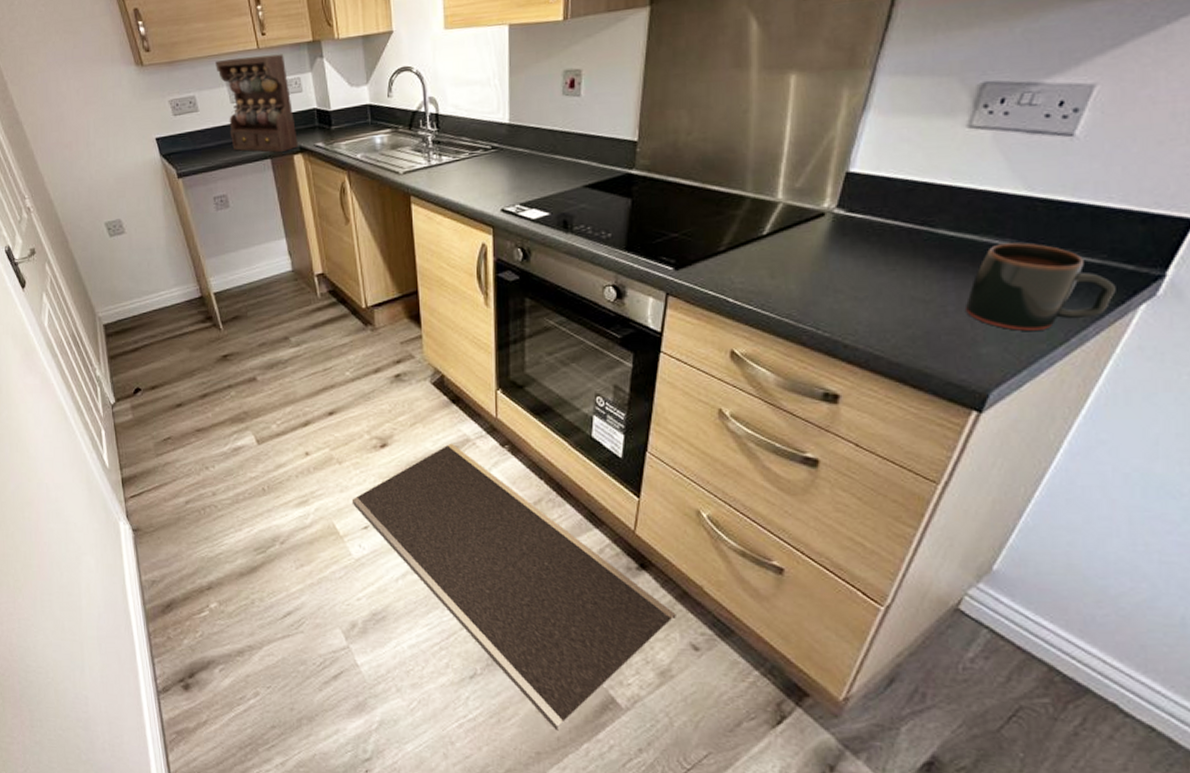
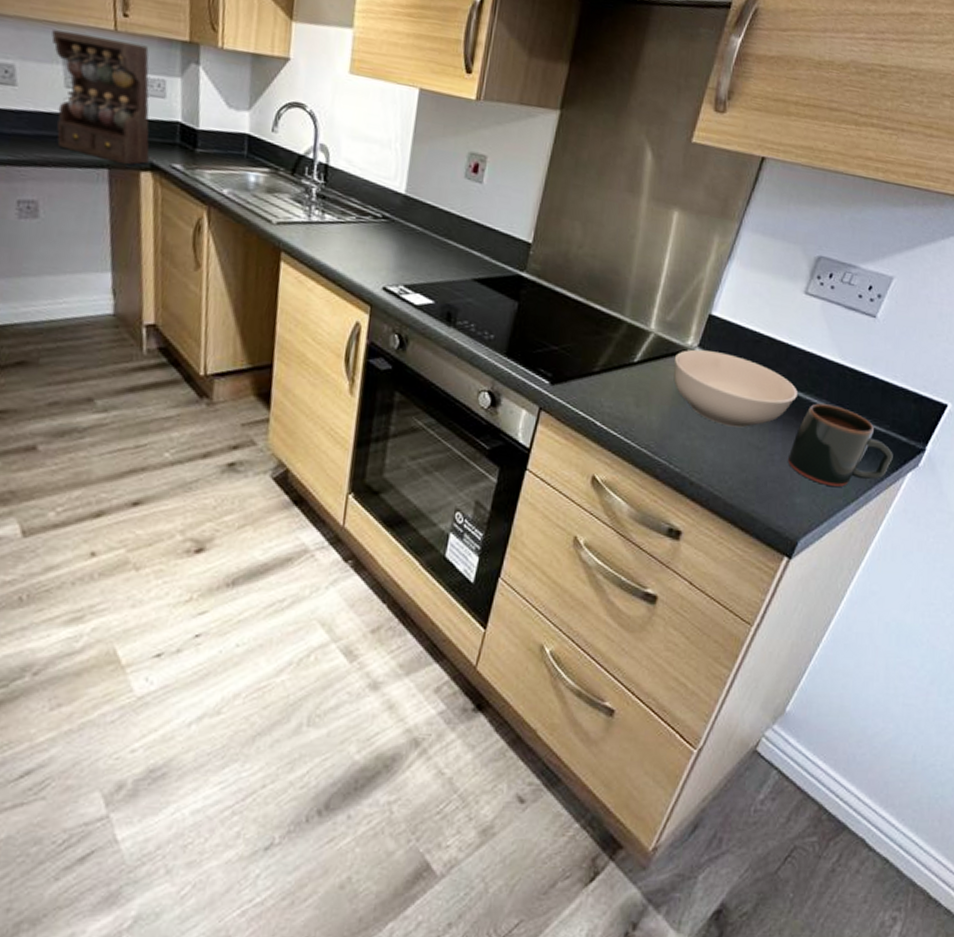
door mat: present [351,443,676,731] -> none [145,553,507,909]
bowl: none [809,208,972,284] -> present [673,349,799,428]

